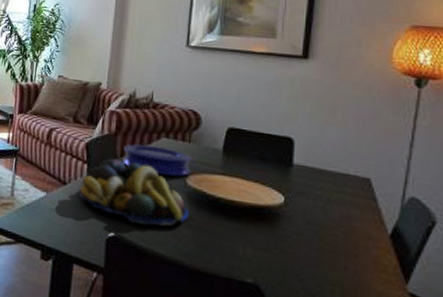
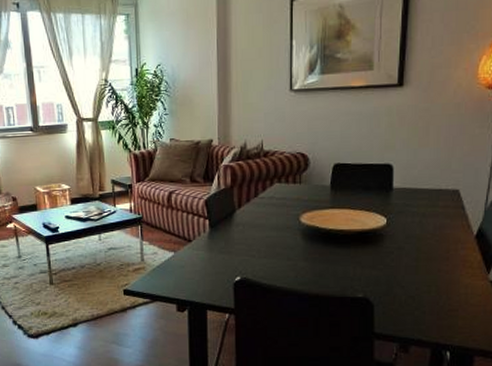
fruit bowl: present [77,158,190,226] -> none [203,210,305,265]
plate: present [122,144,192,177] -> none [240,192,304,217]

